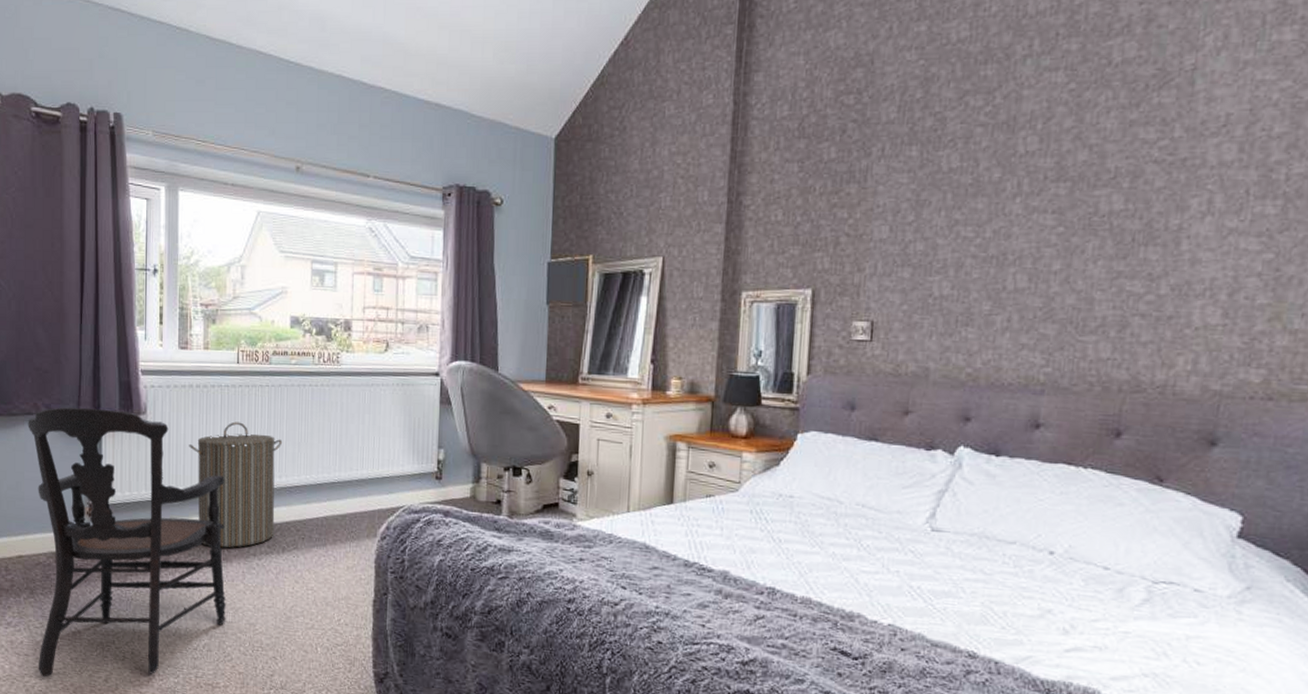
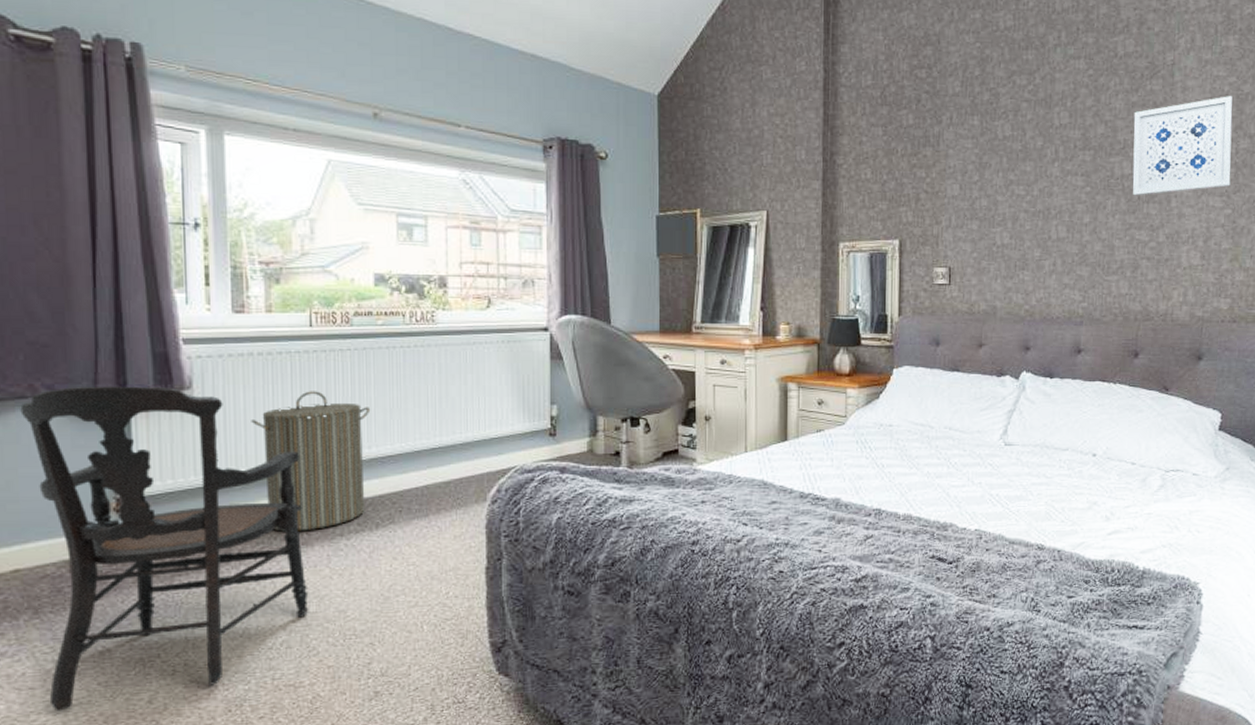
wall art: none [1124,106,1285,237] -> present [1132,96,1233,196]

